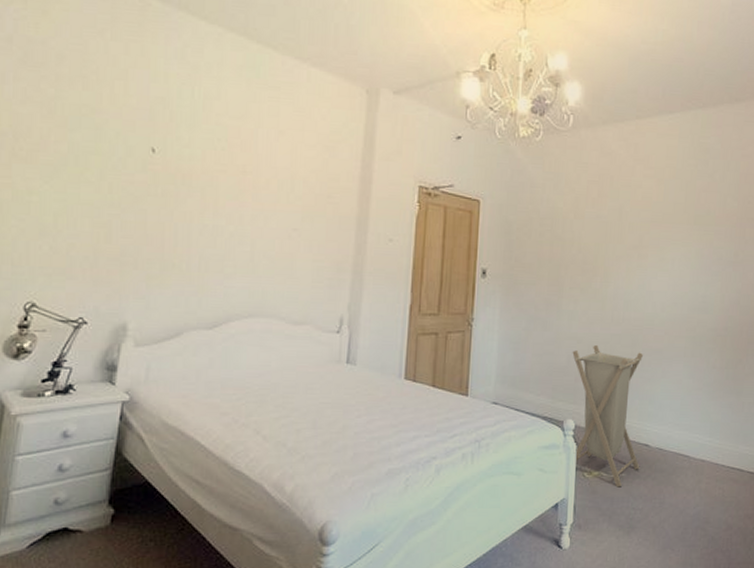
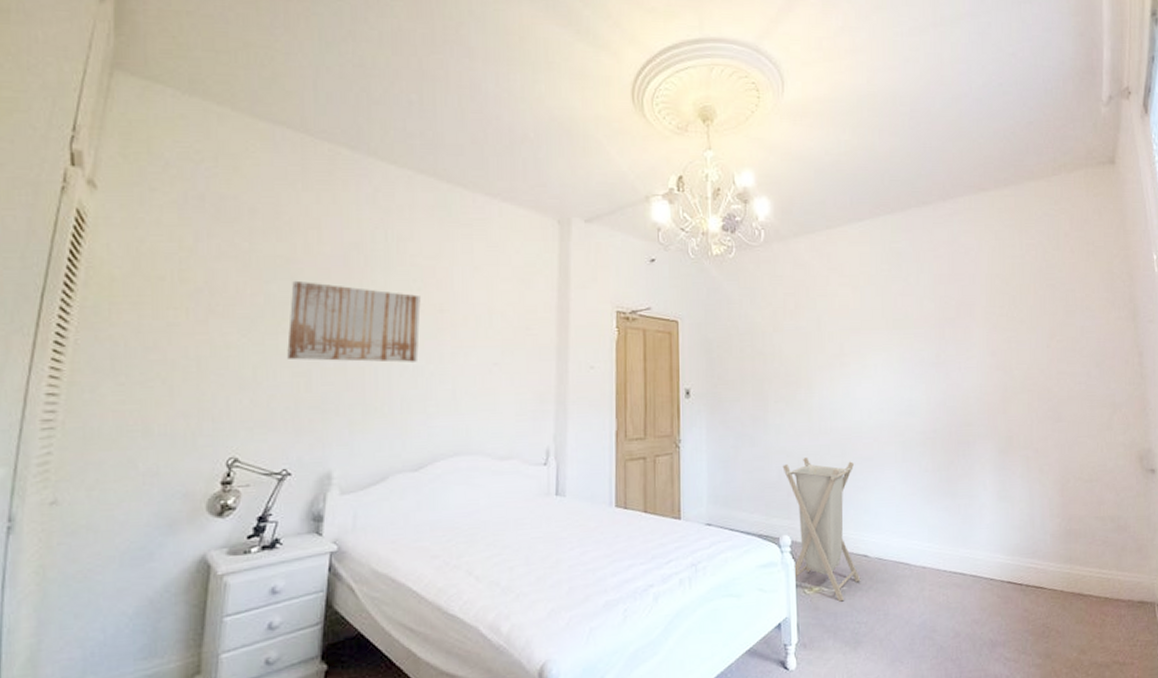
wall art: none [89,130,224,222] -> present [287,280,421,363]

